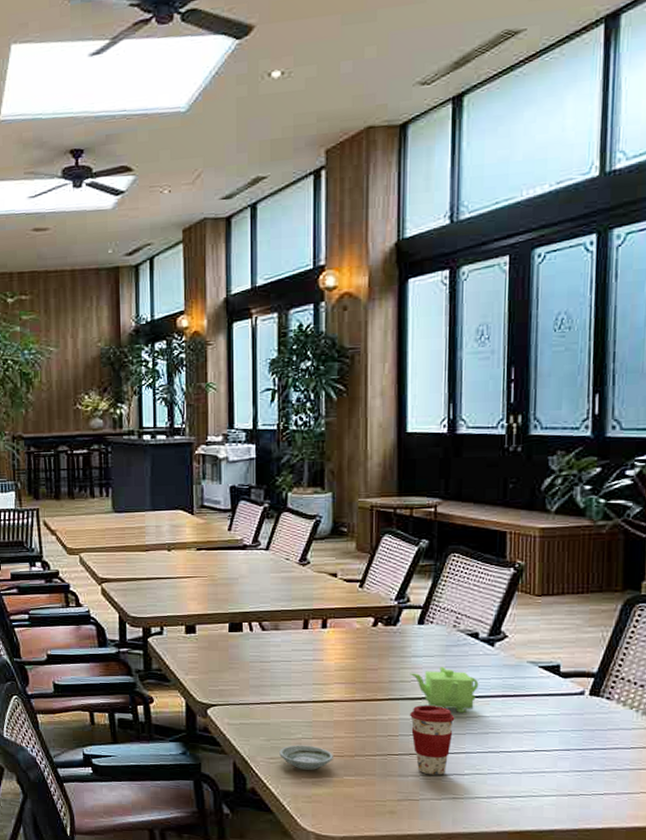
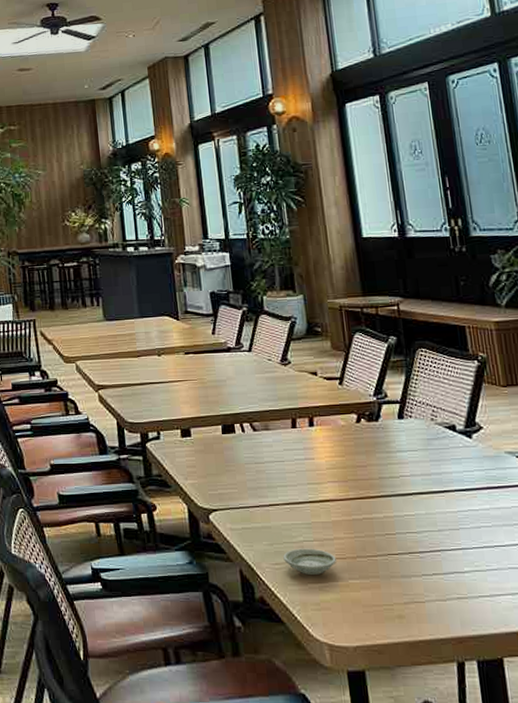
teapot: present [410,666,479,713] -> none [397,460,464,507]
coffee cup: present [410,705,455,776] -> none [403,501,447,574]

